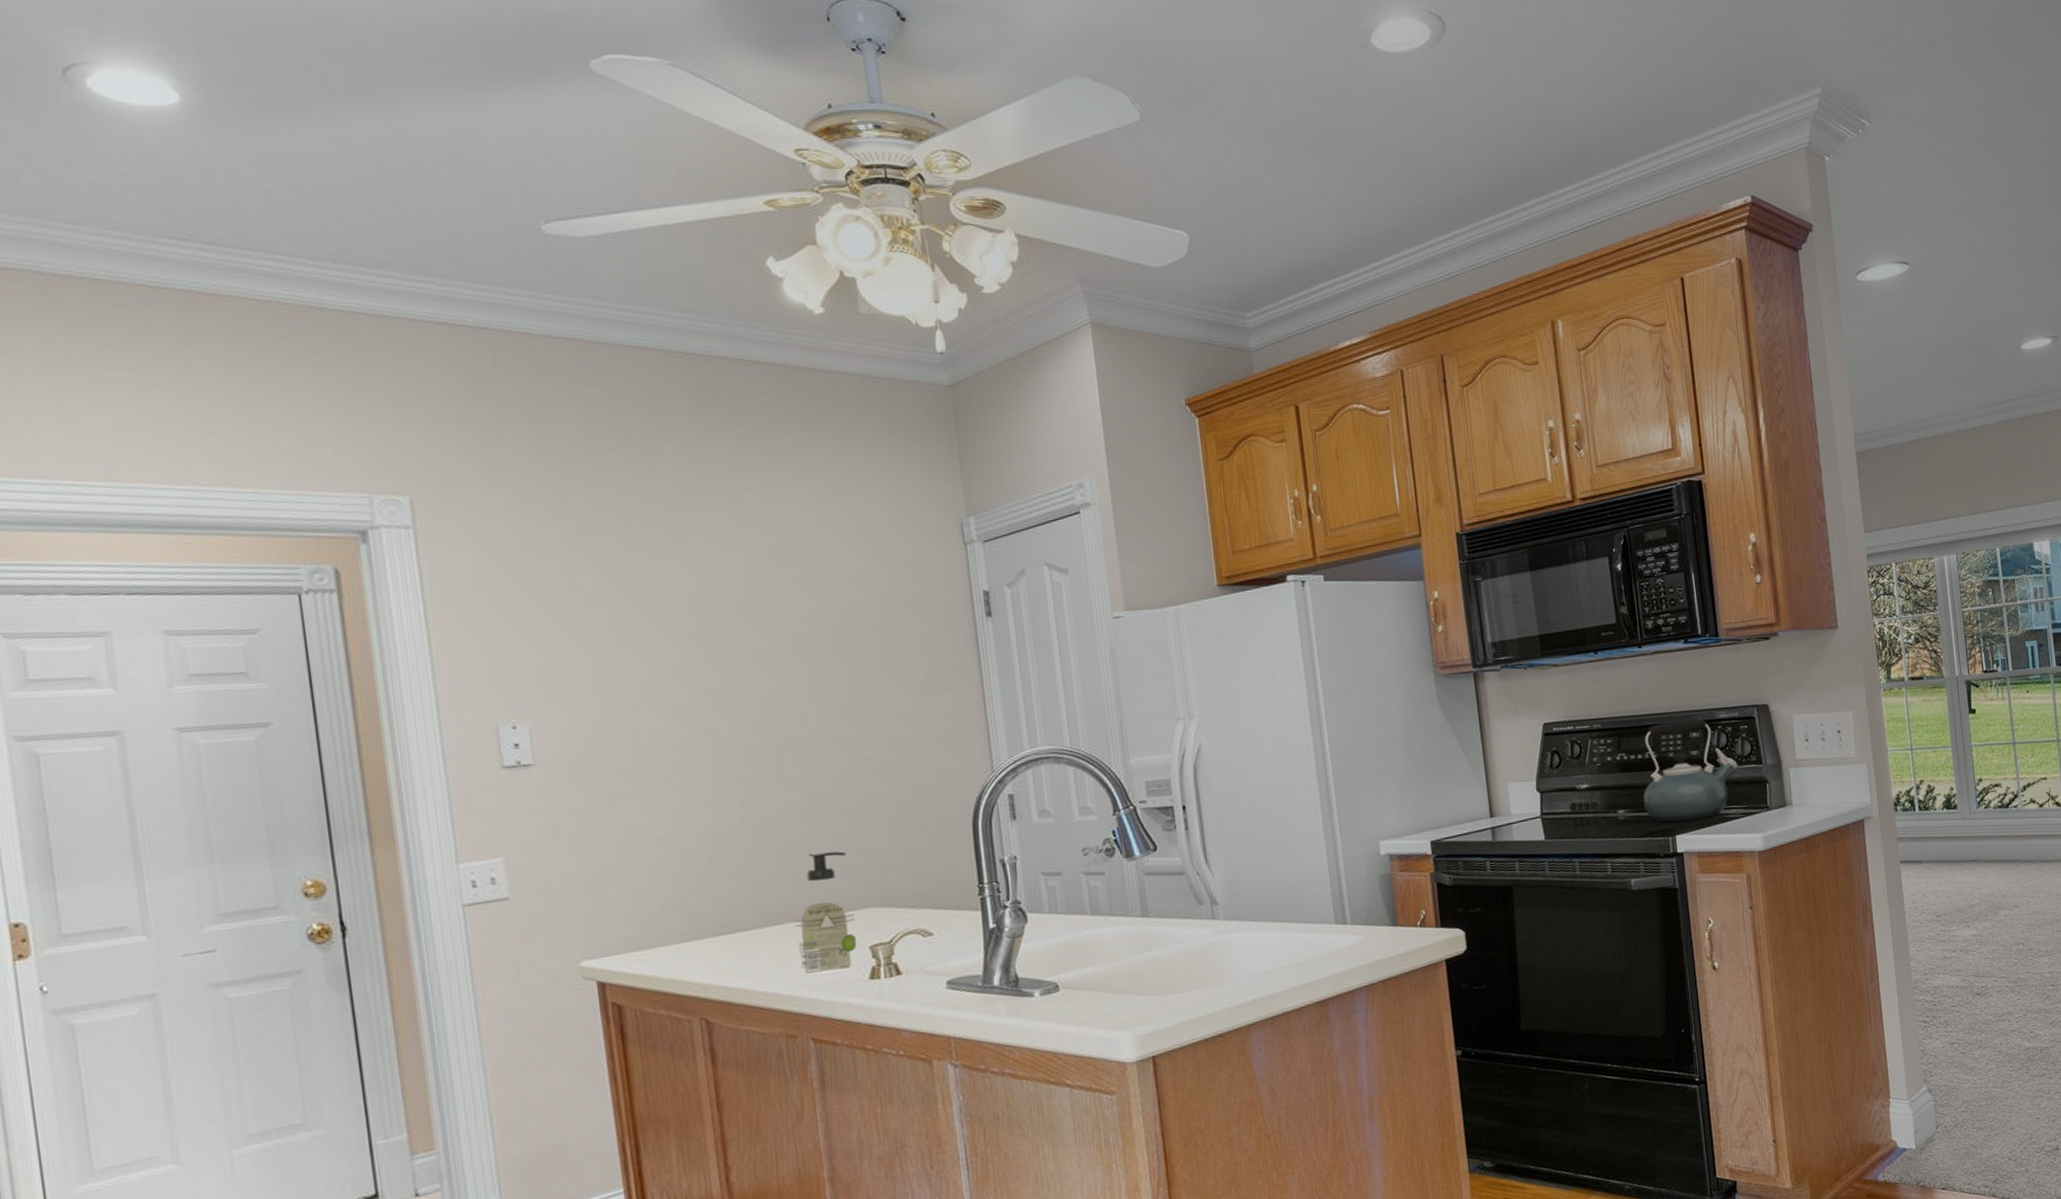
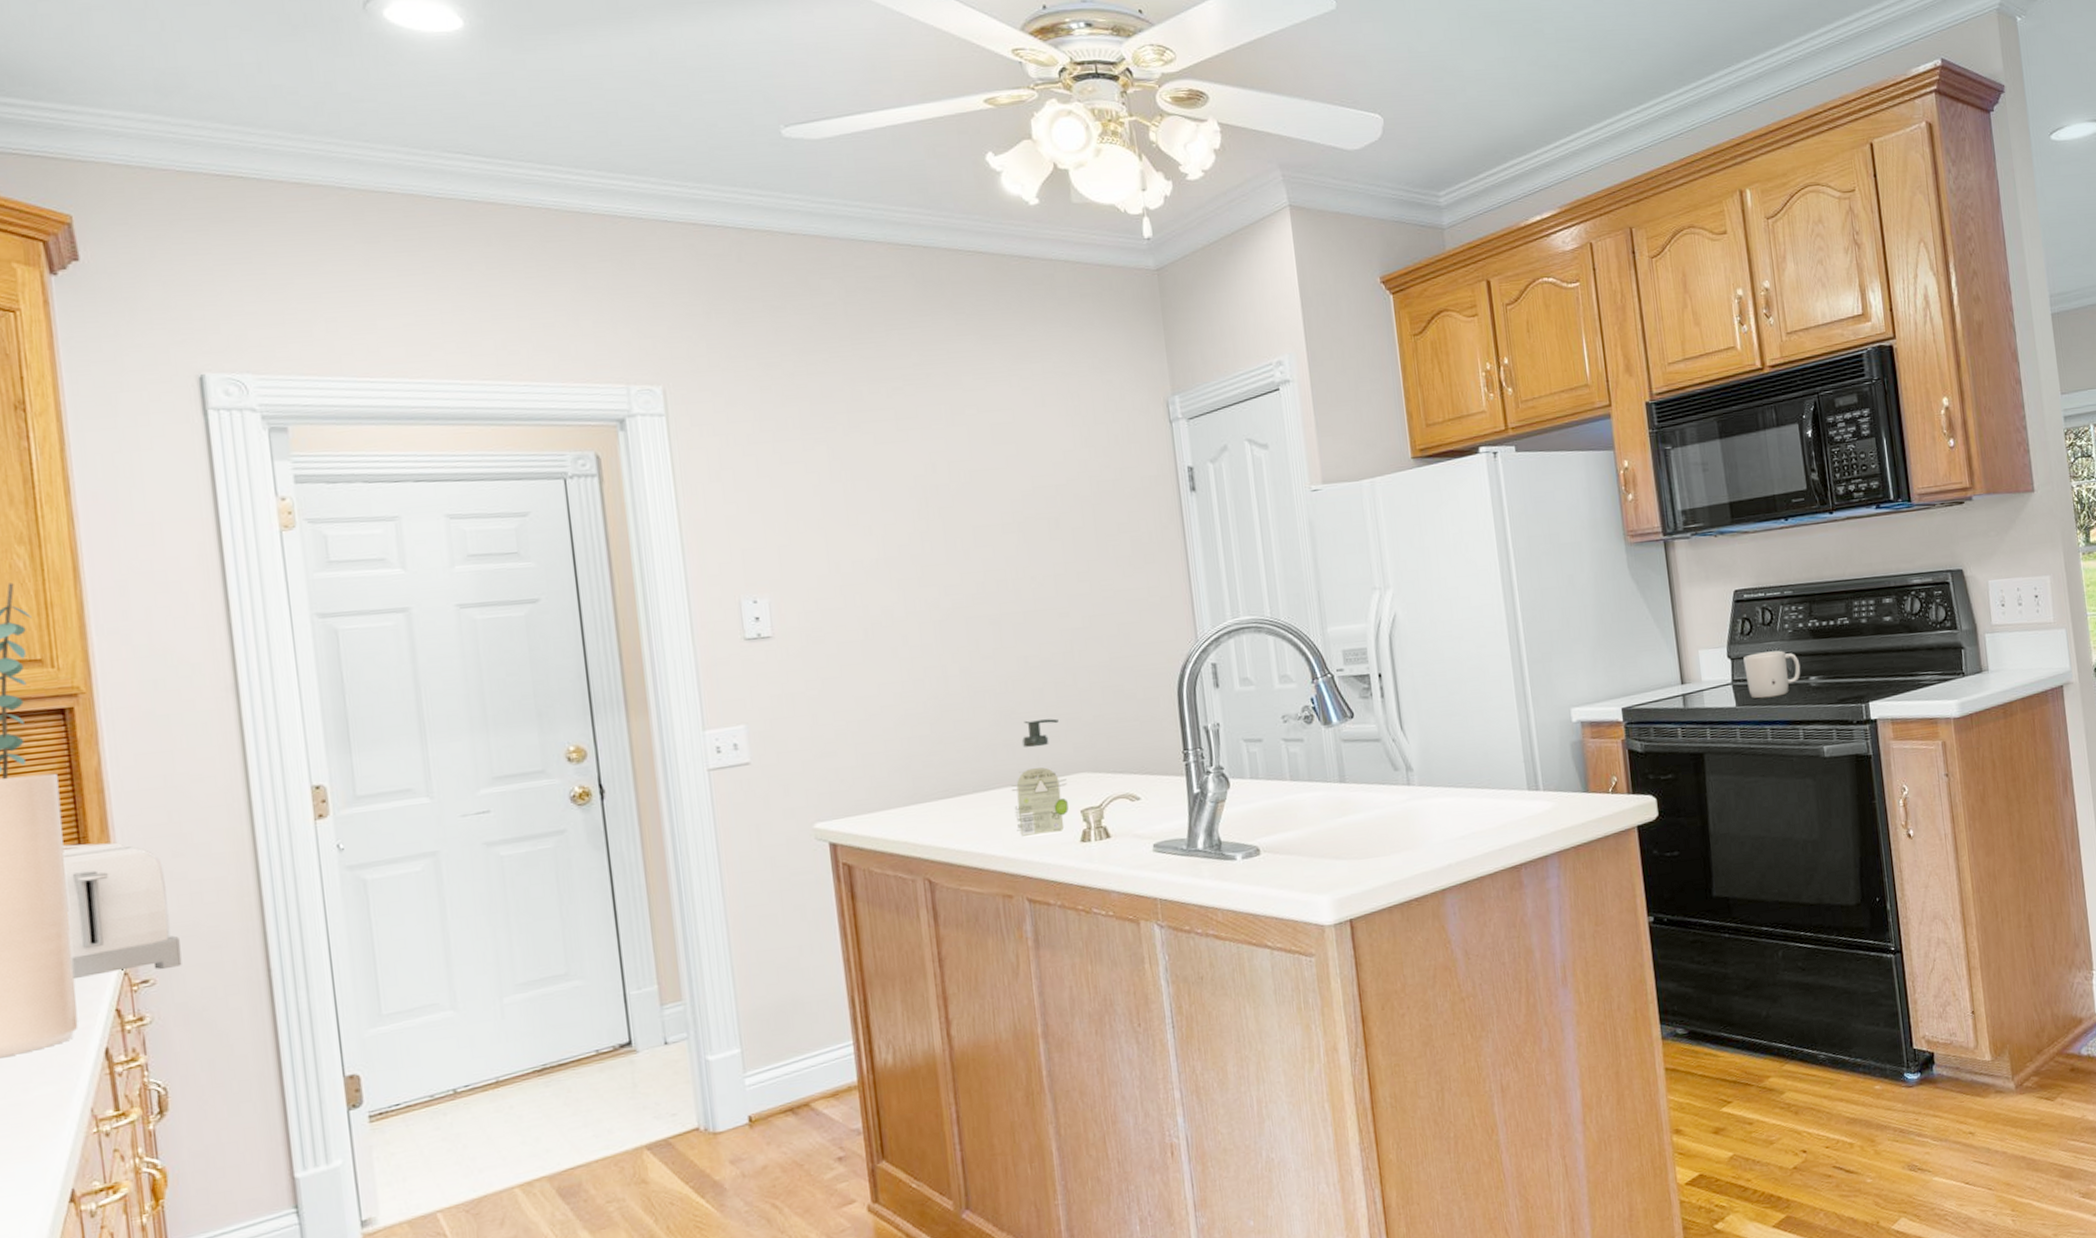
mug: none [1552,783,1609,832] -> present [1743,650,1801,699]
kettle: present [1642,719,1738,823] -> none [1835,585,1933,690]

